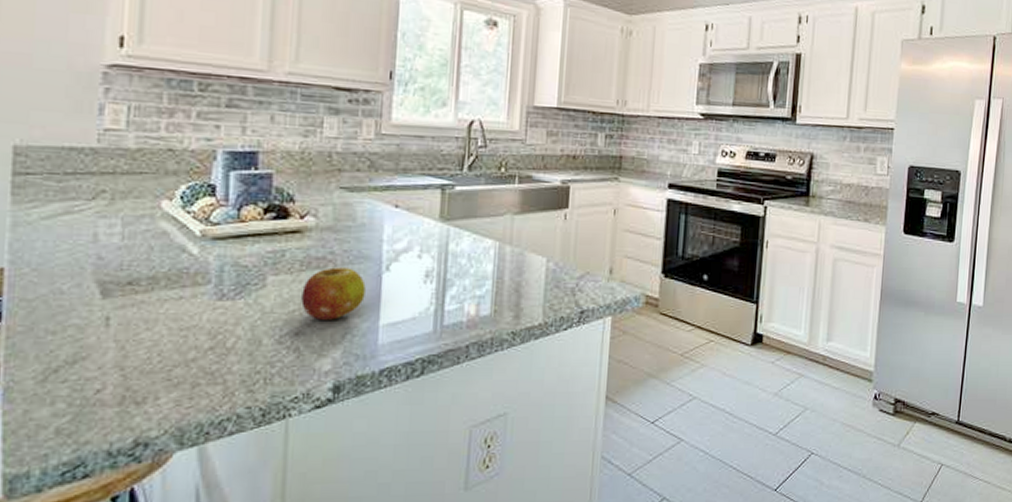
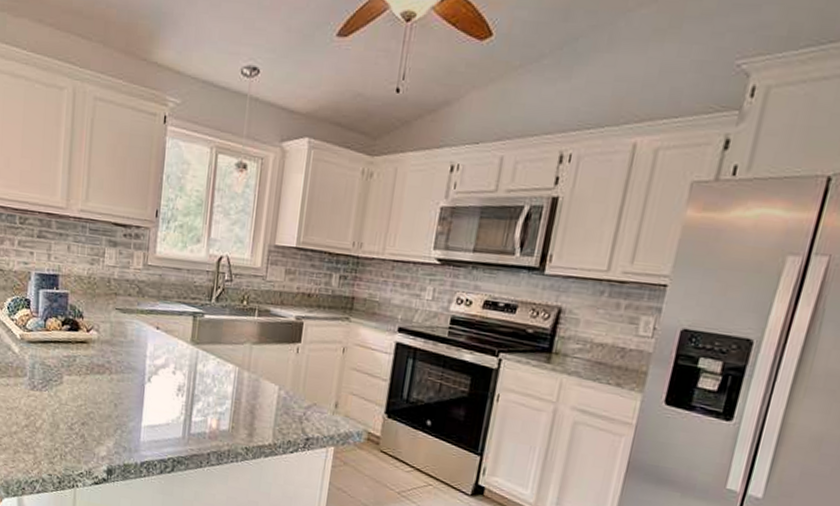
fruit: present [301,267,366,320] -> none [86,374,133,417]

